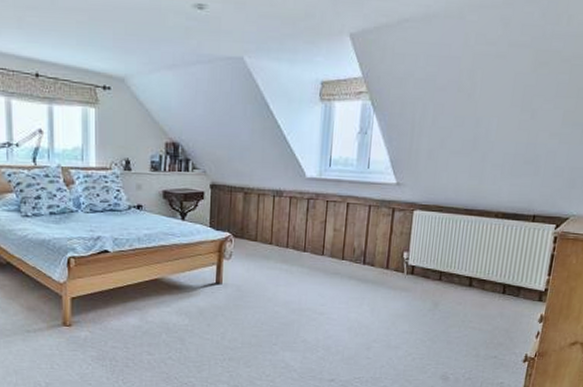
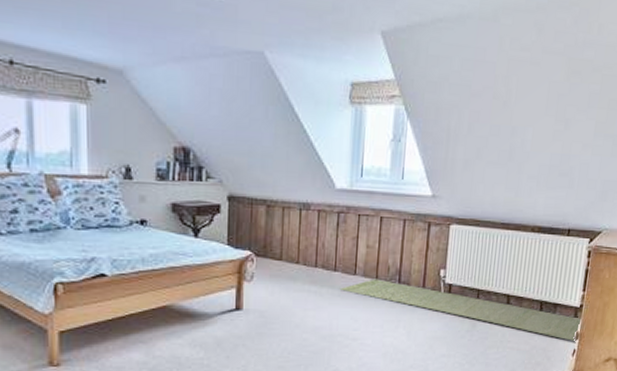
rug: none [308,259,545,325] -> present [339,278,581,342]

